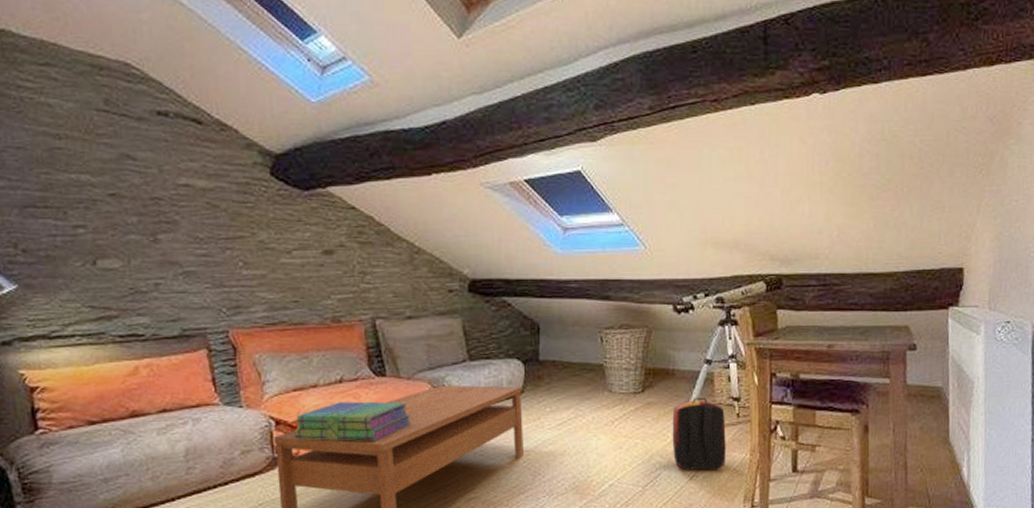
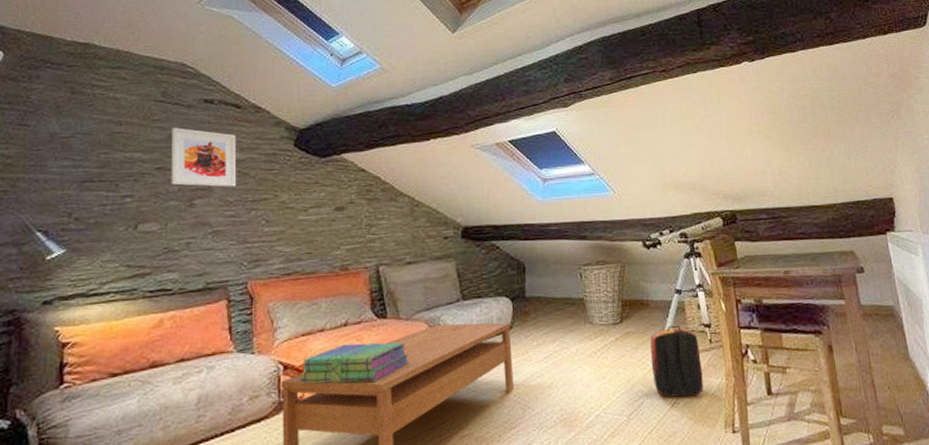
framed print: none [122,145,206,221] -> present [171,127,237,187]

